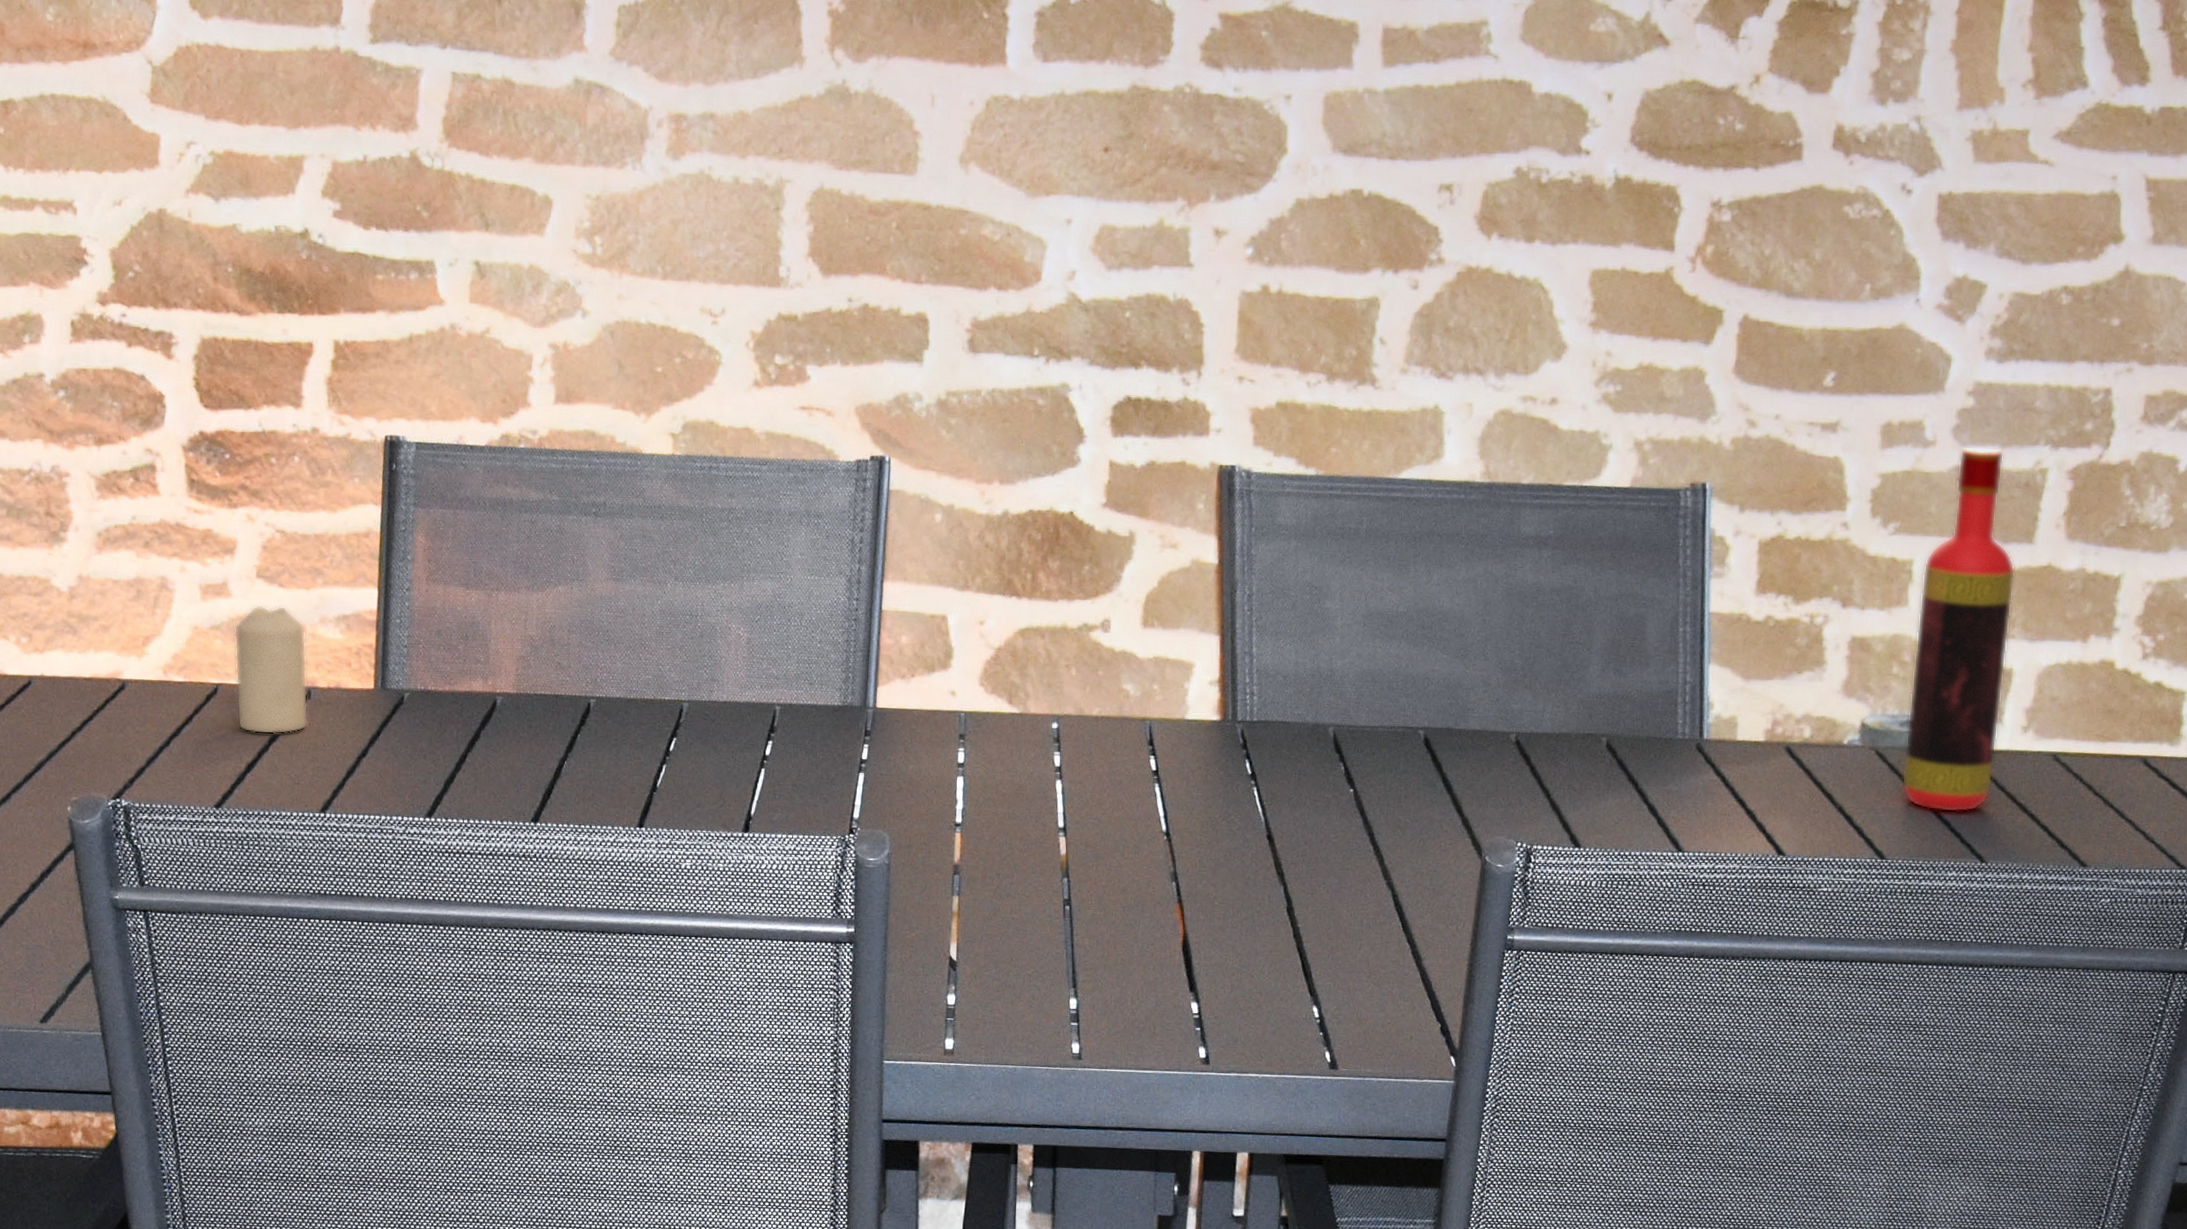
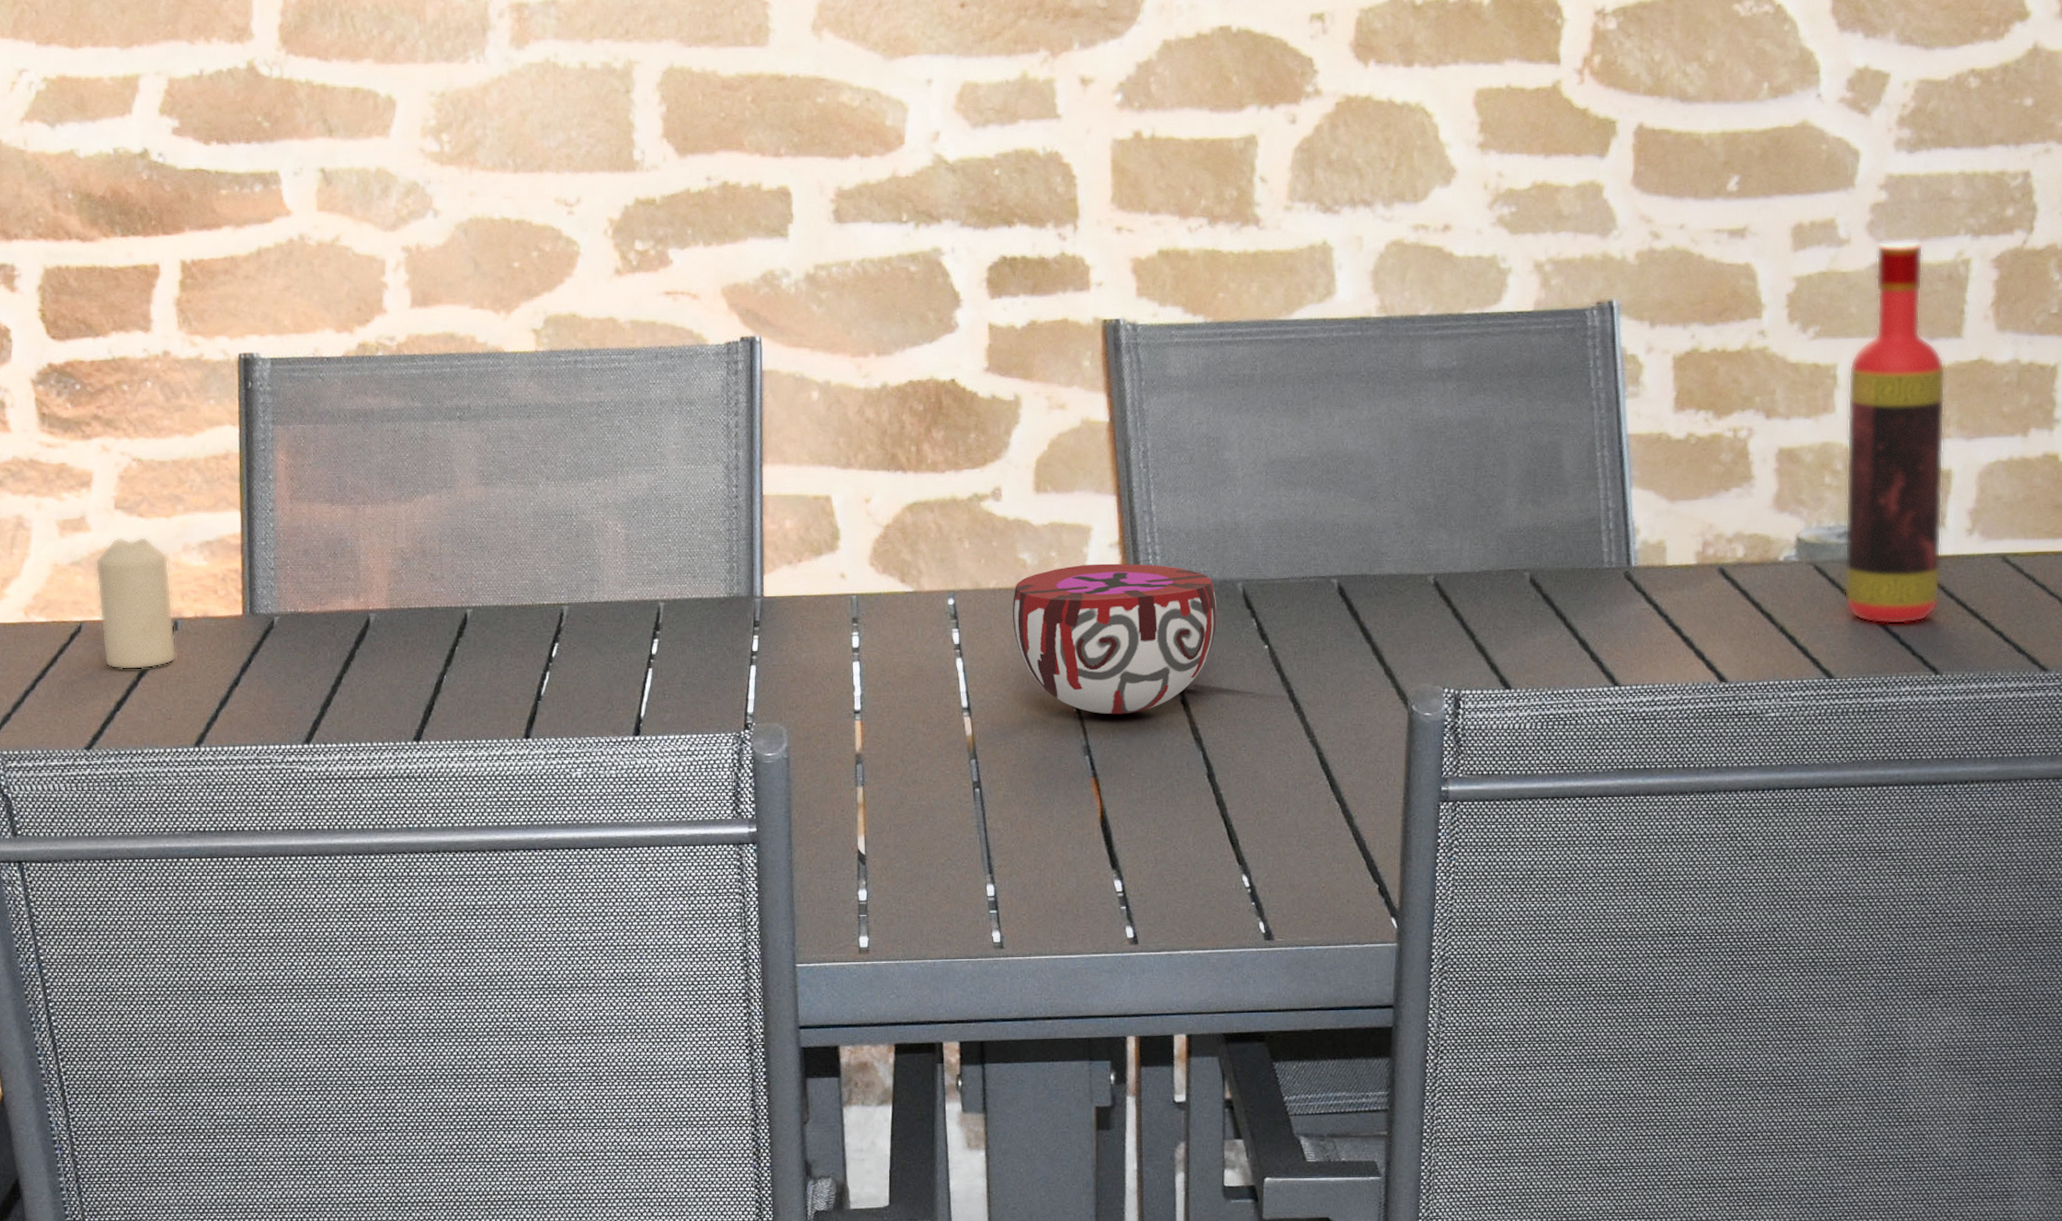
decorative bowl: none [1112,699,1308,845] -> present [1013,563,1217,715]

